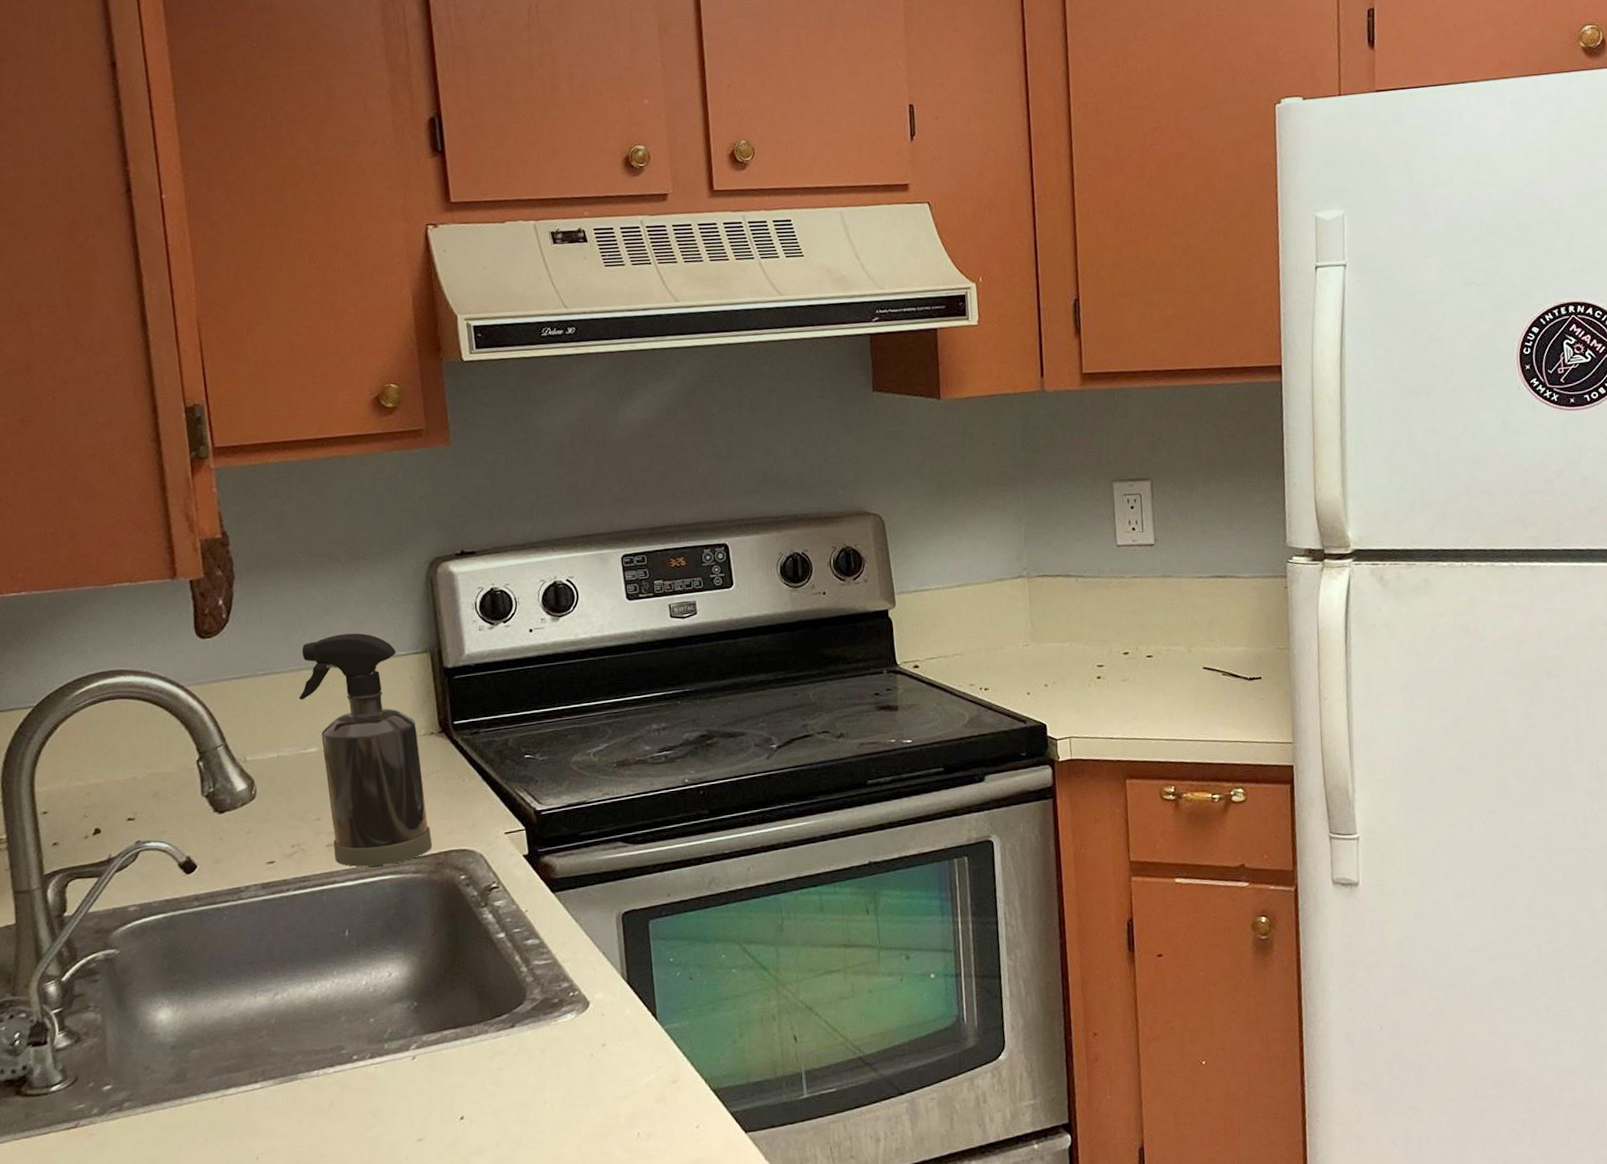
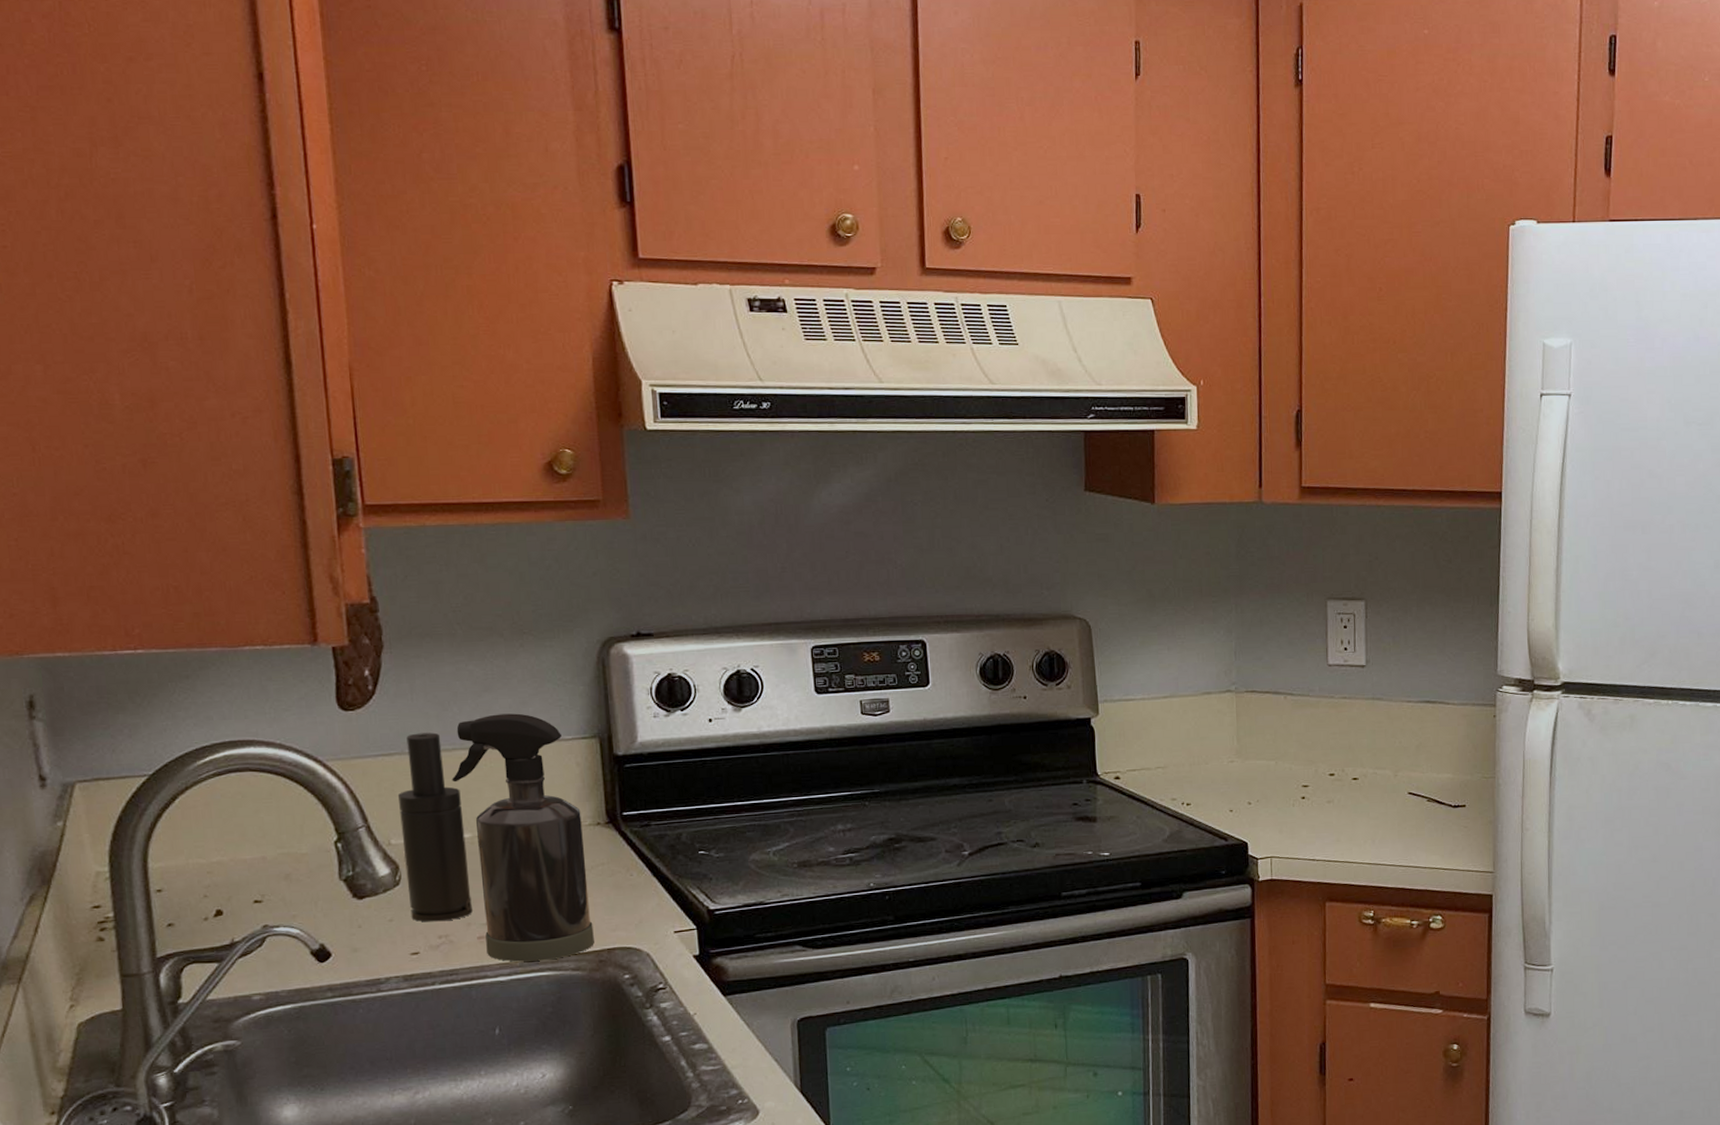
soap dispenser: none [251,655,321,833] -> present [397,732,472,922]

